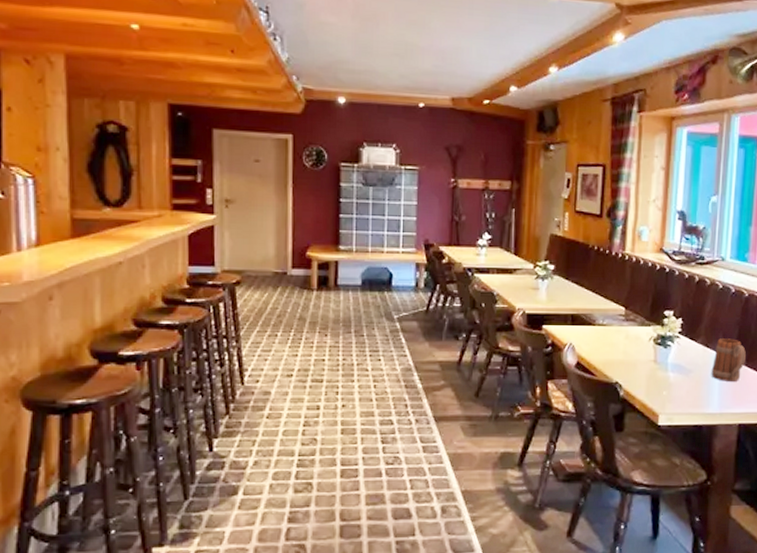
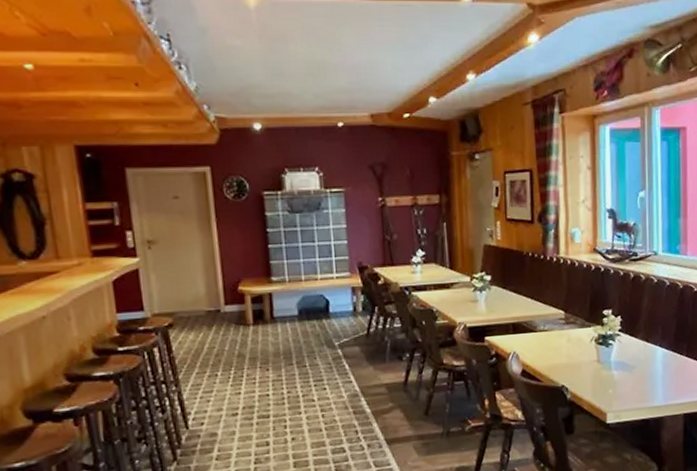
beer mug: present [711,338,746,381] -> none [653,331,685,374]

